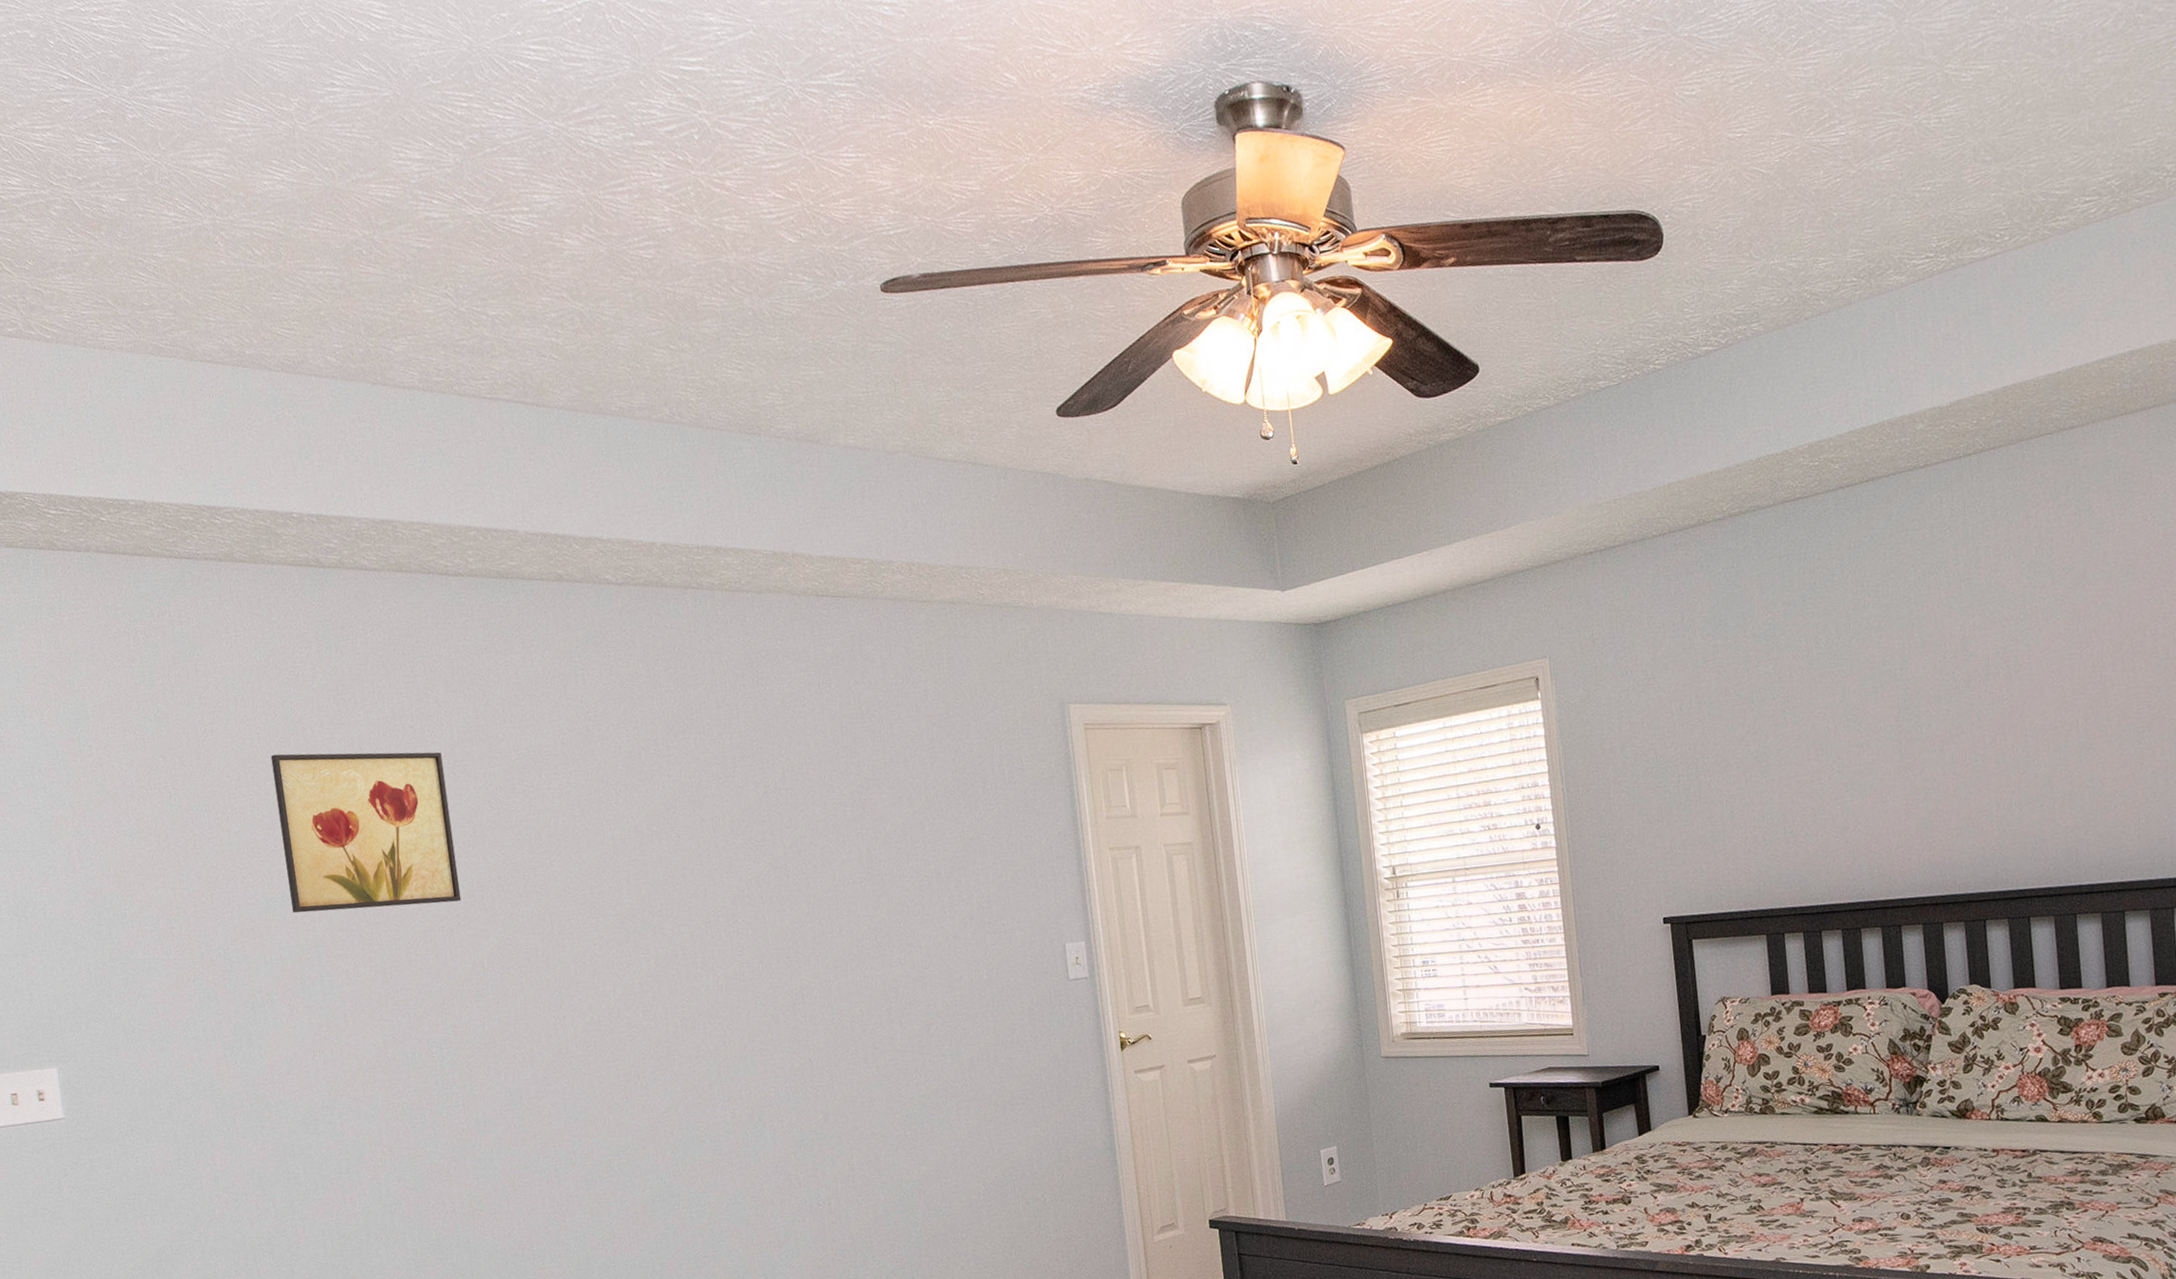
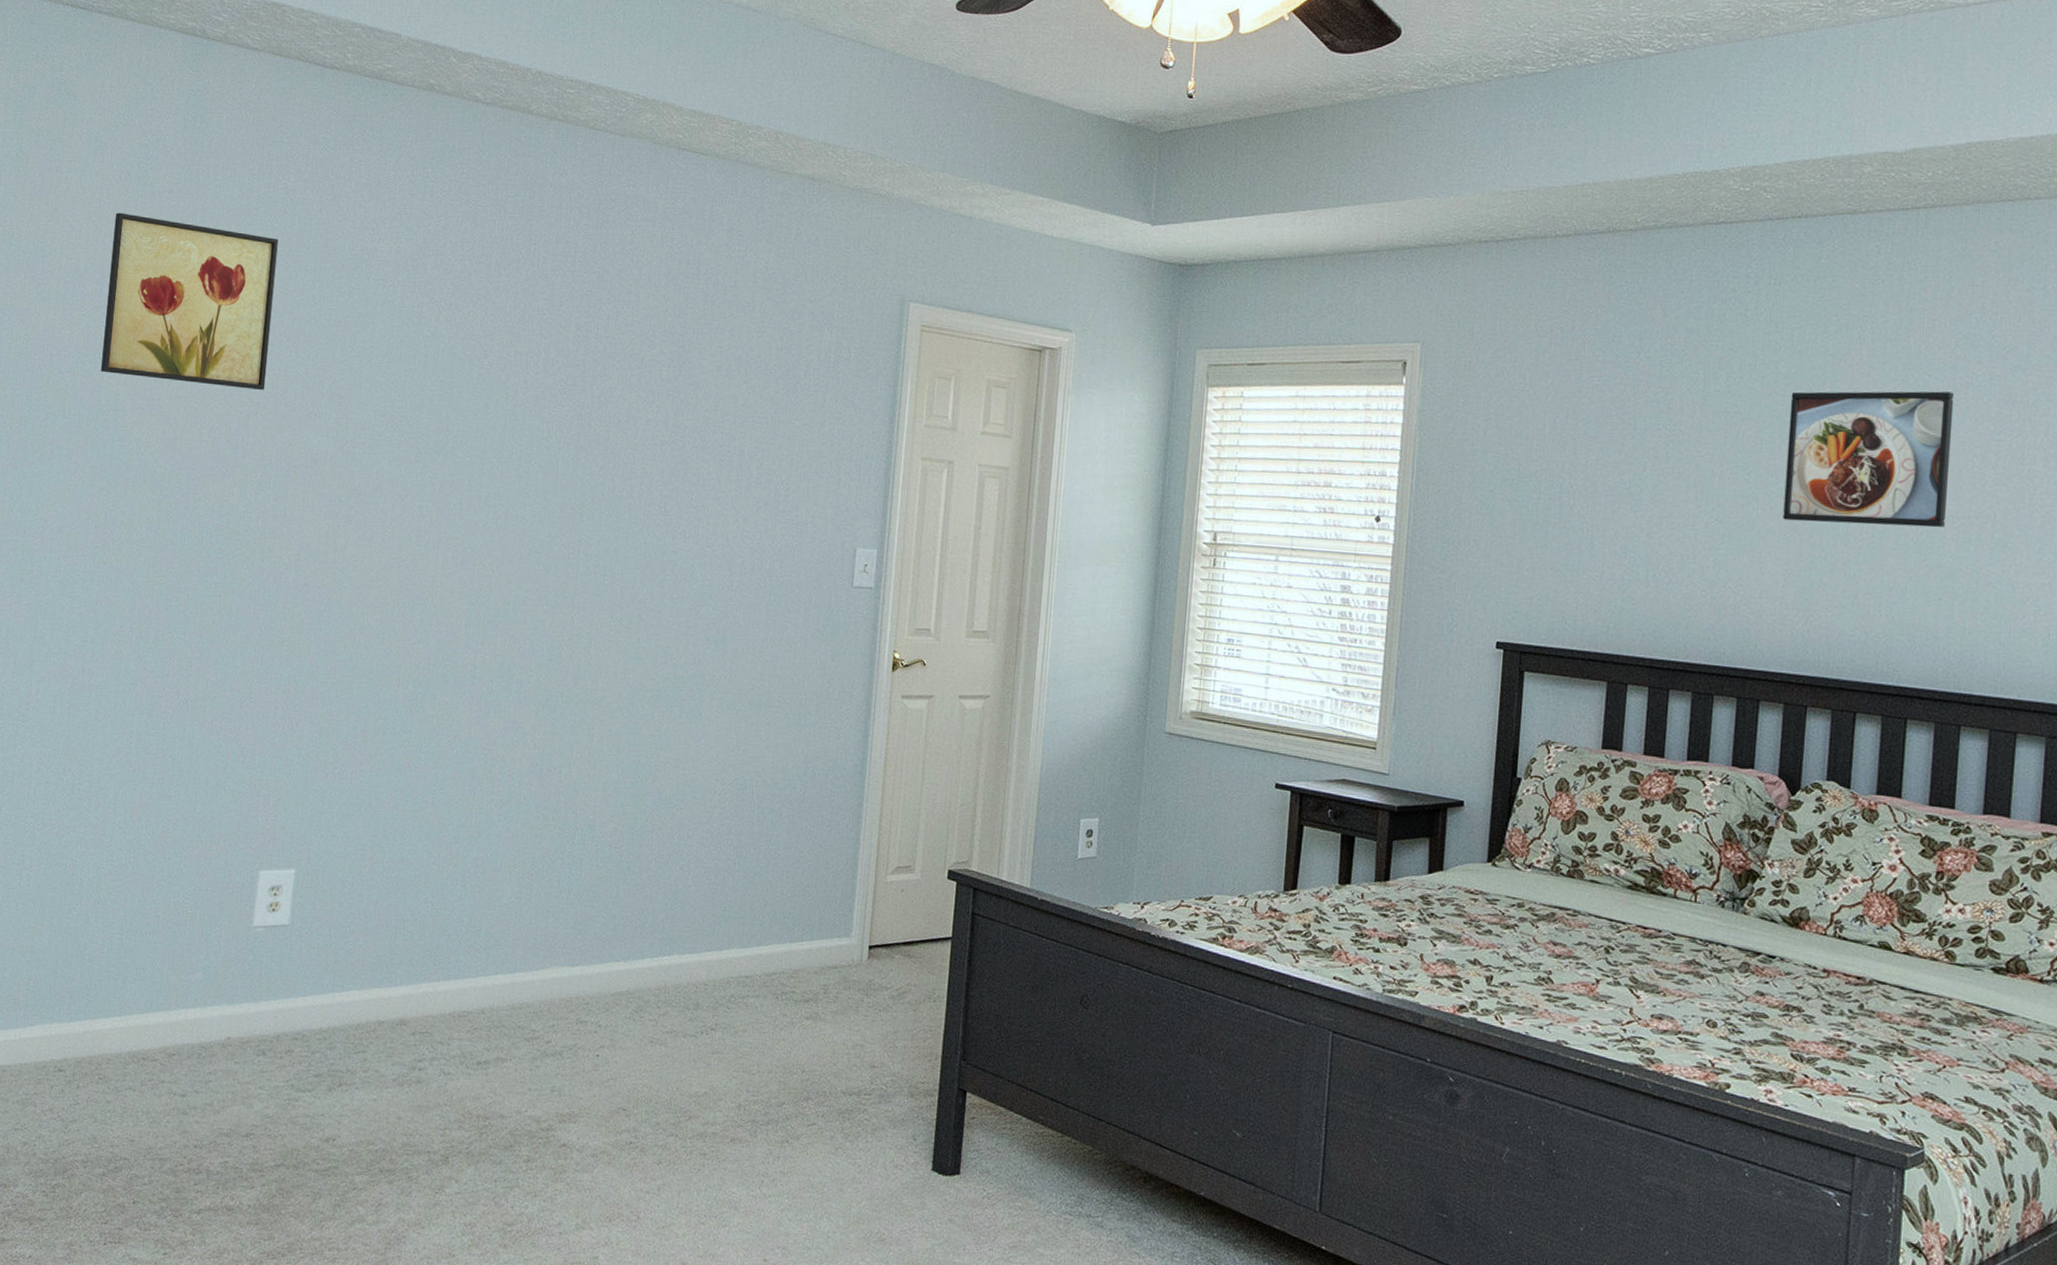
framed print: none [1885,618,2036,760] -> present [1783,391,1955,528]

